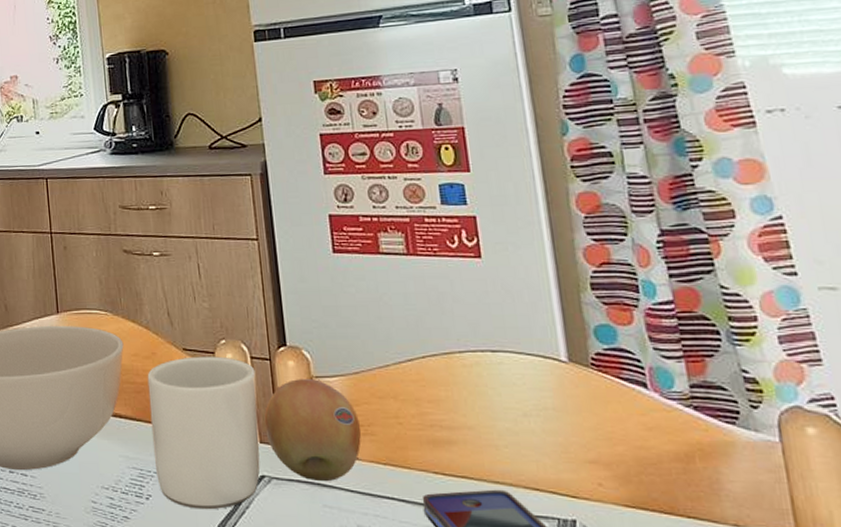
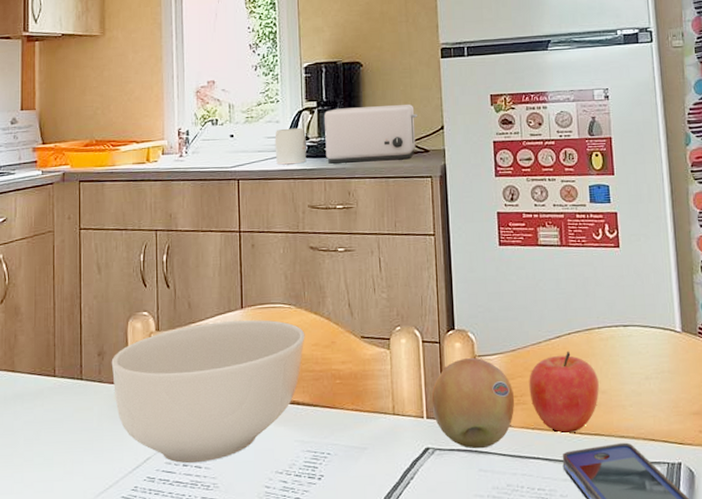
mug: none [80,122,115,163] -> present [275,127,307,165]
toaster: none [131,94,232,162] -> present [324,104,417,165]
mug: present [147,356,260,510] -> none [326,342,427,484]
fruit: none [377,377,465,473] -> present [529,350,599,434]

